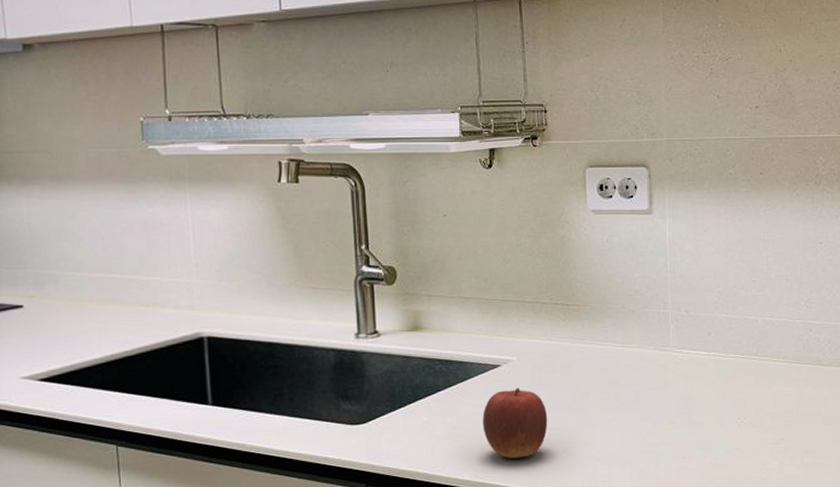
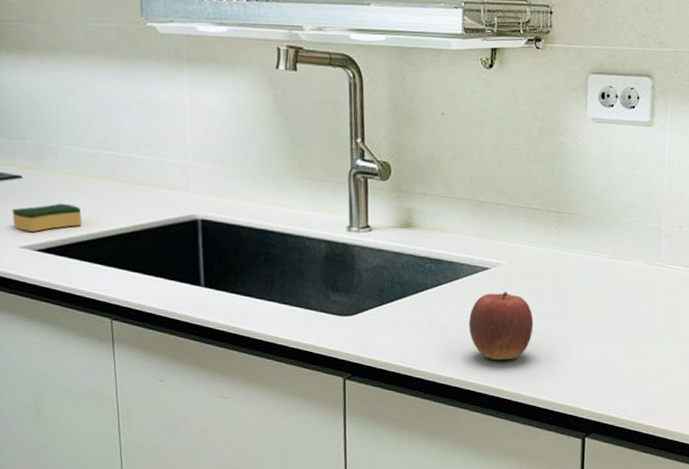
sponge: none [13,330,85,361] -> present [12,203,82,232]

